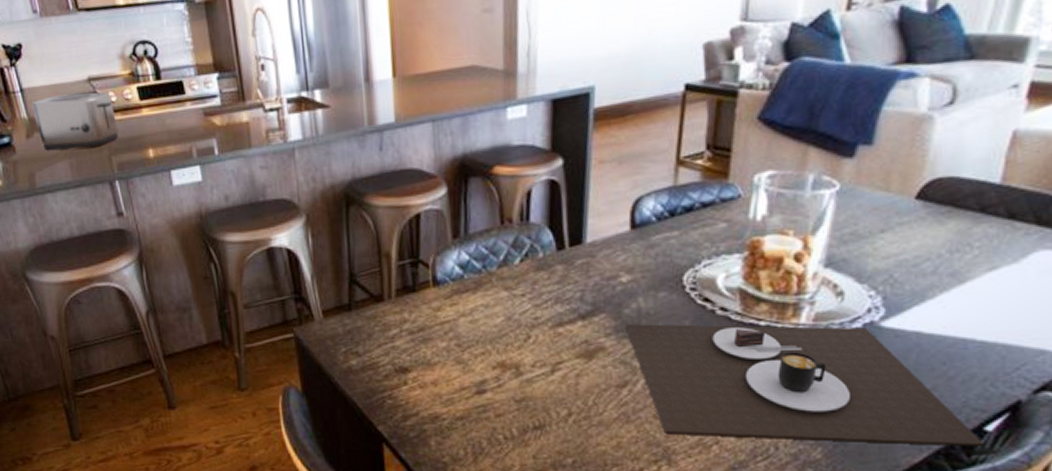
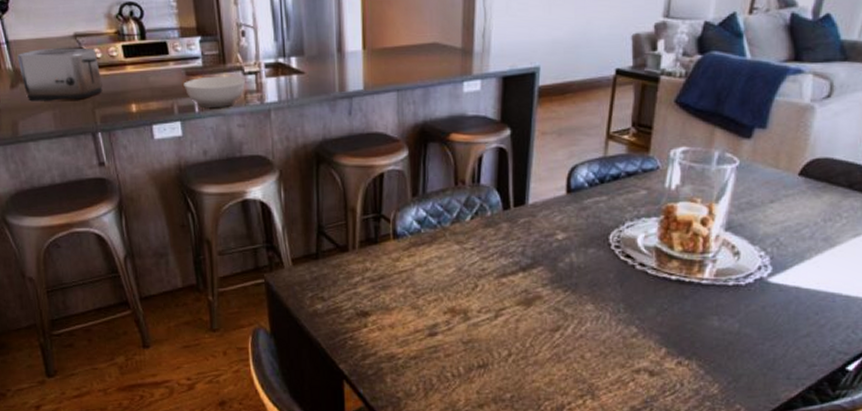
bowl: none [201,113,268,149] -> present [183,75,246,107]
place setting: present [626,324,985,447] -> none [560,276,847,384]

